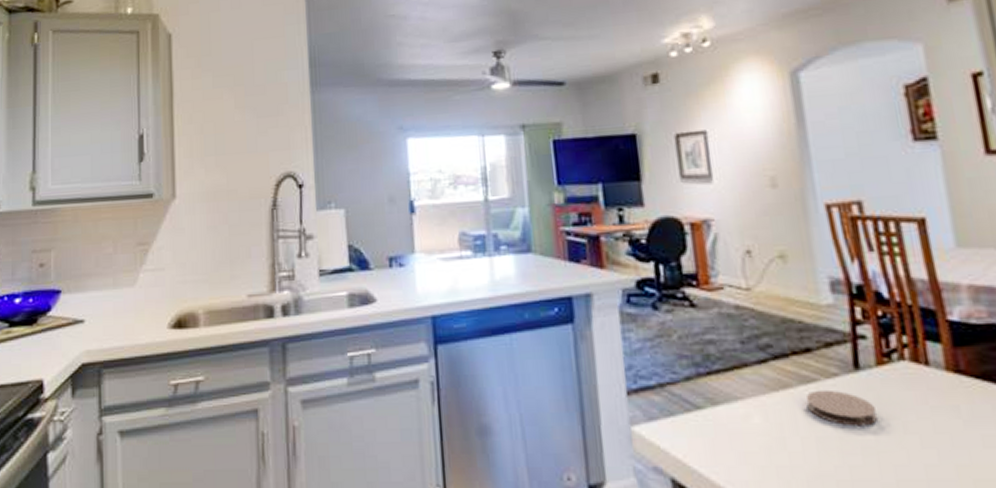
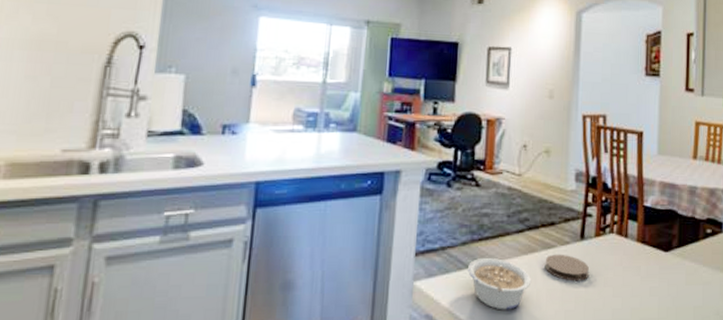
legume: none [698,395,791,464] -> present [468,257,532,310]

